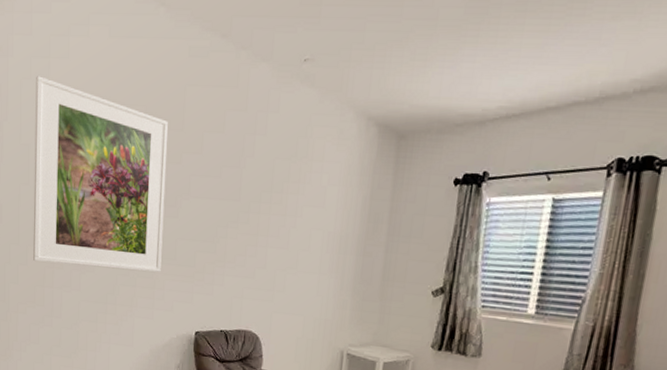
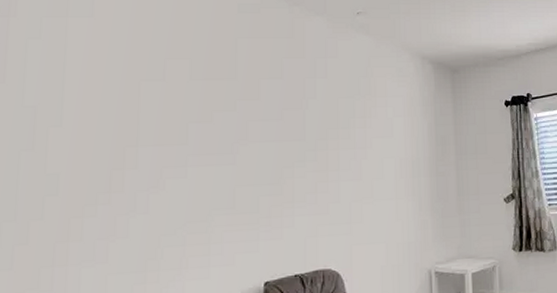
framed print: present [33,76,168,272] -> none [38,35,219,238]

